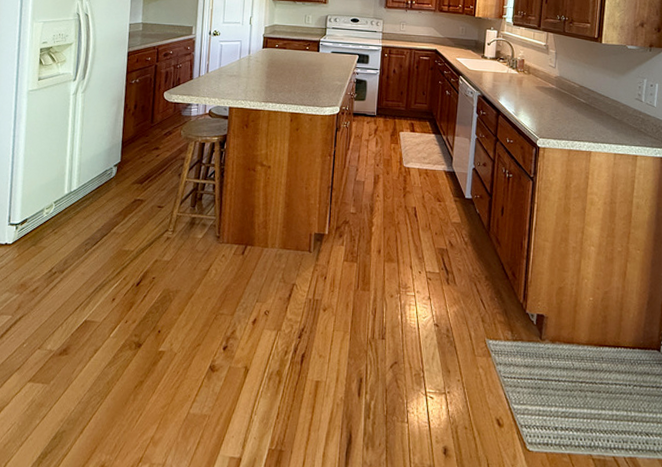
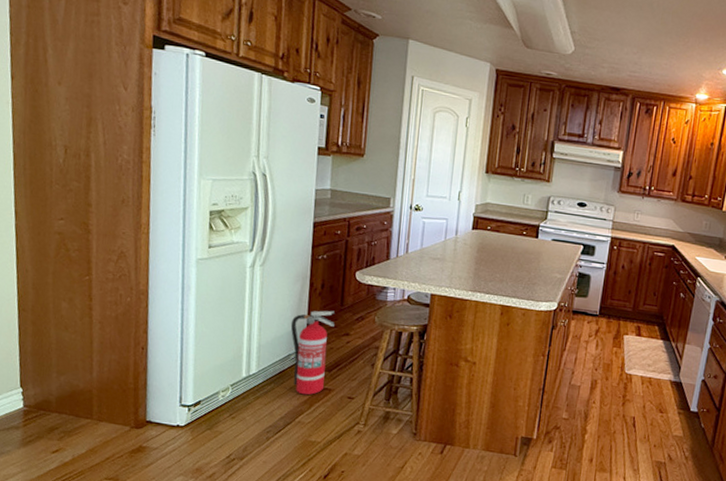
fire extinguisher: none [107,128,146,207] -> present [290,310,335,395]

